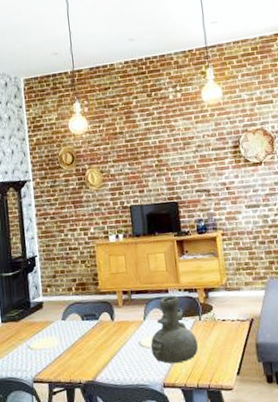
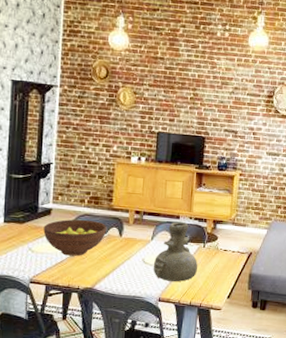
fruit bowl: none [38,308,99,349] -> present [43,219,107,256]

